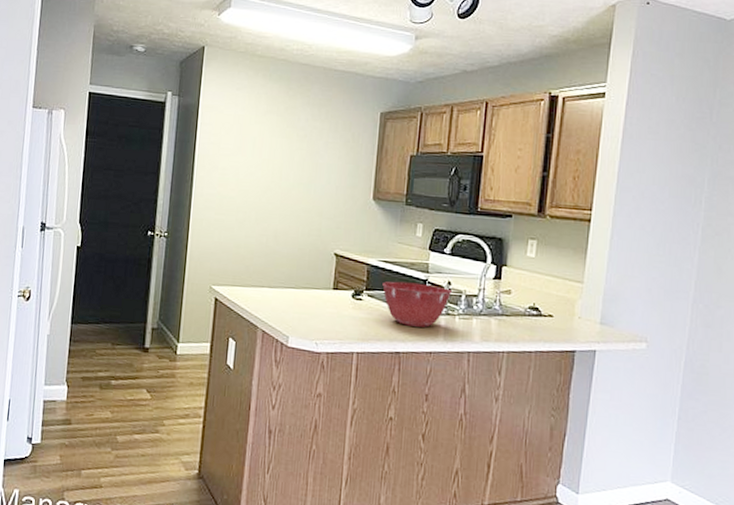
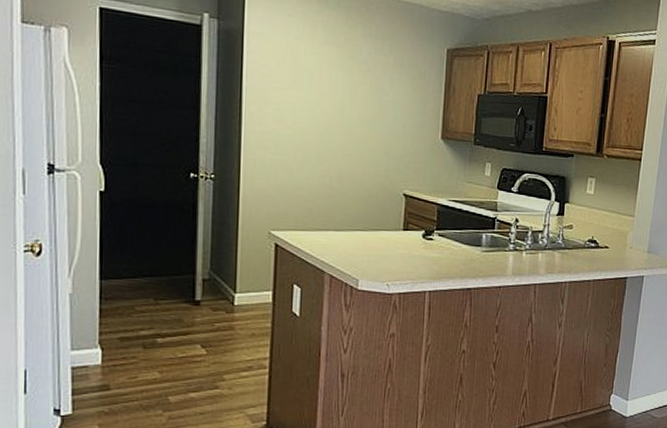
mixing bowl: present [382,281,452,327] -> none [453,220,519,263]

